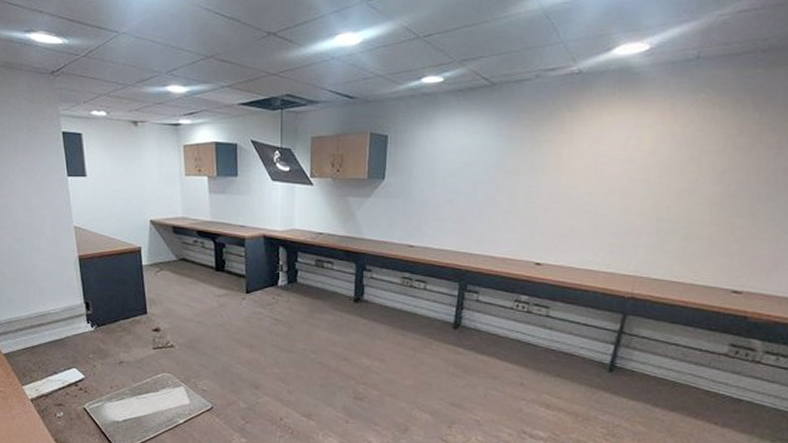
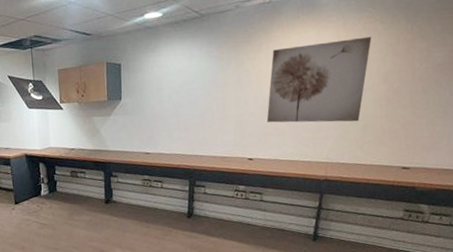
wall art: none [562,124,707,229] -> present [266,36,372,123]

